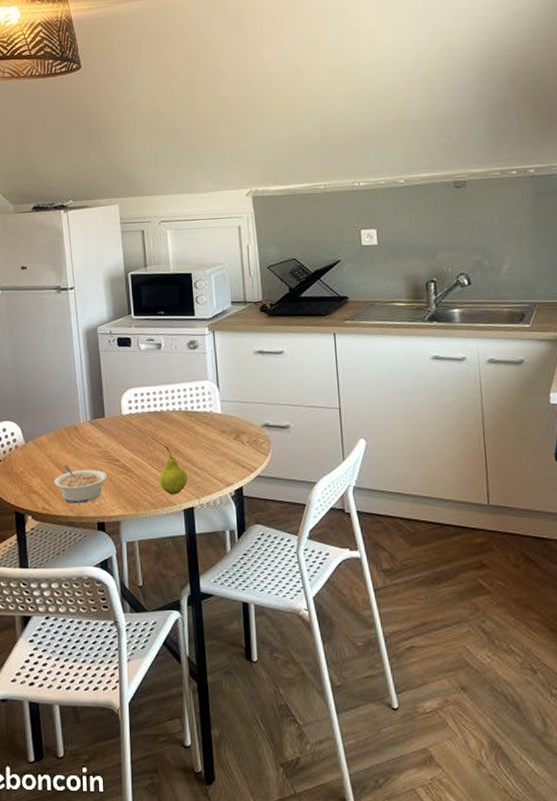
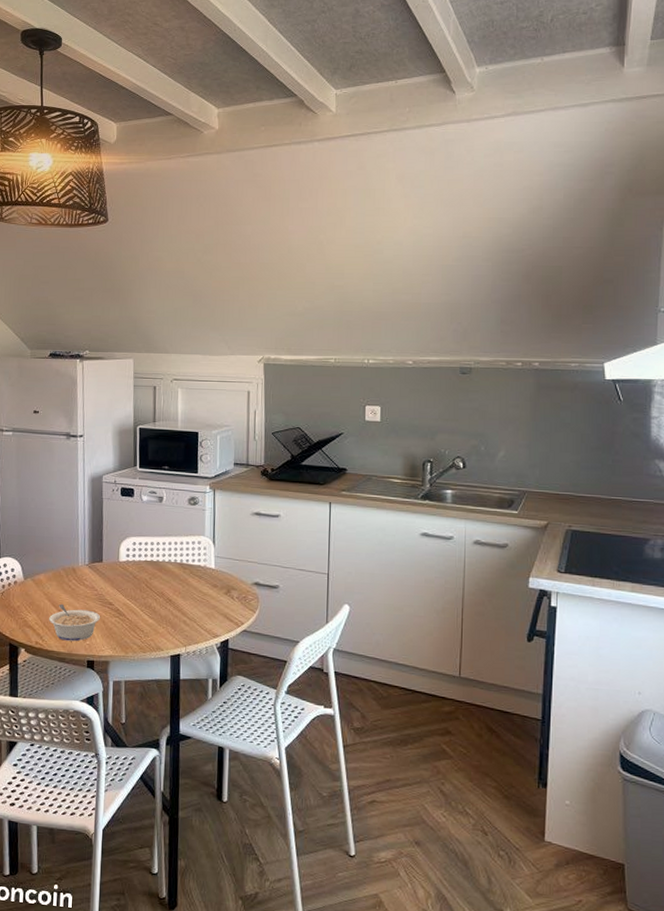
fruit: present [159,445,187,495] -> none [149,594,177,641]

